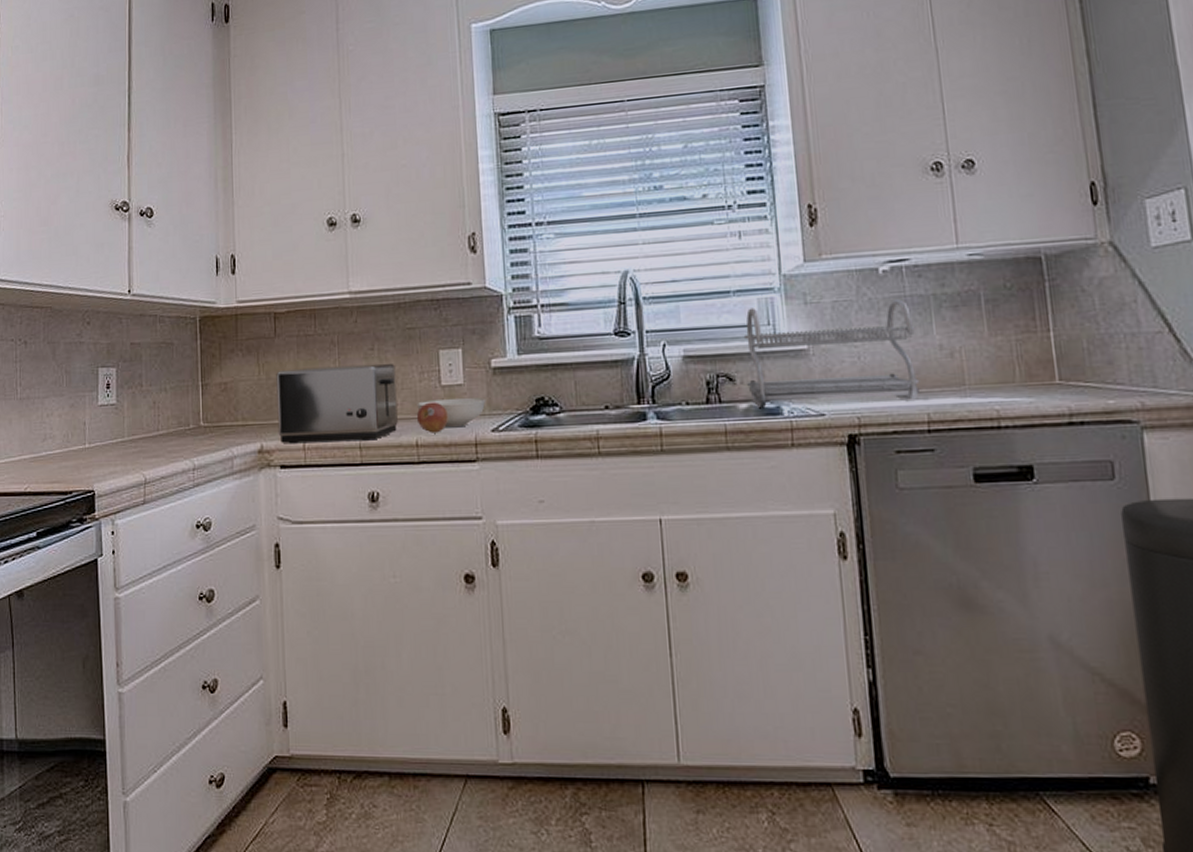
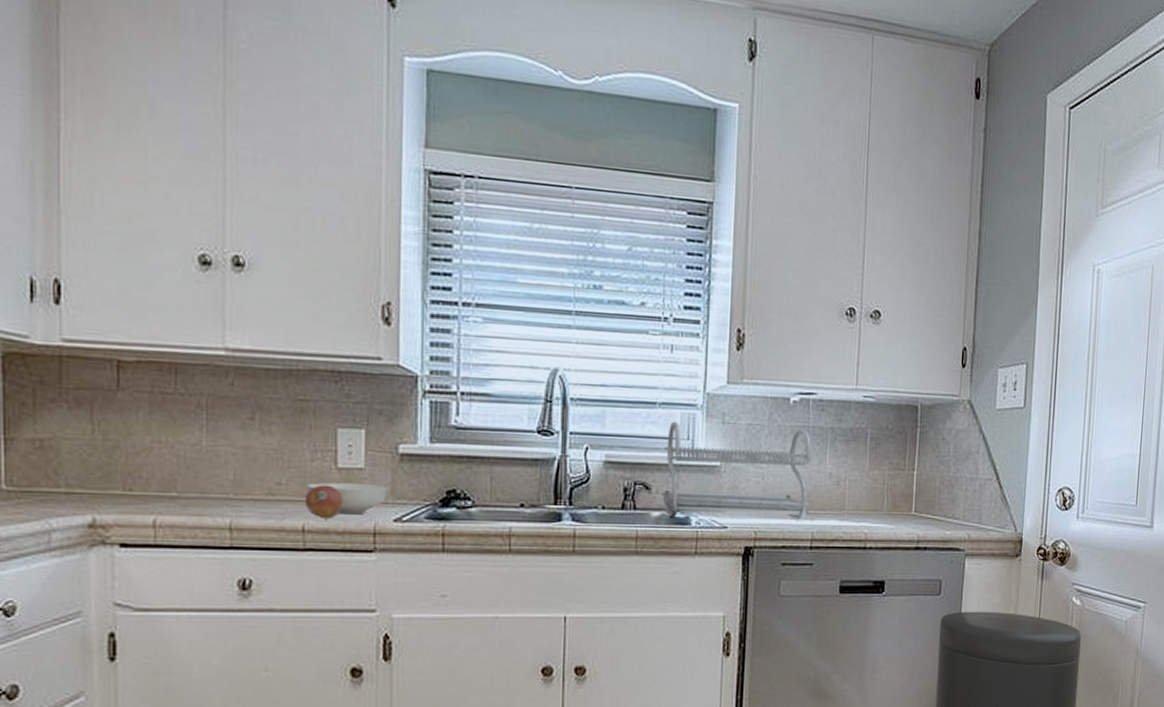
toaster: present [276,363,398,444] -> none [118,431,281,522]

